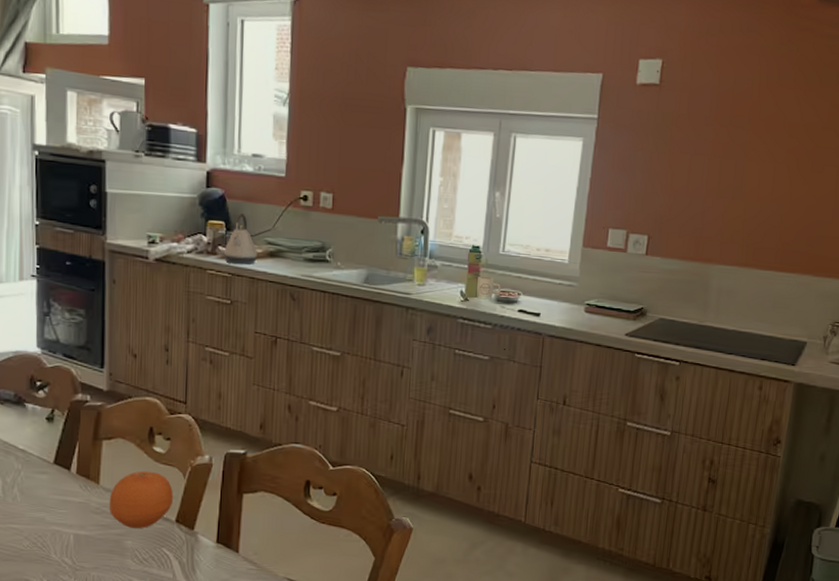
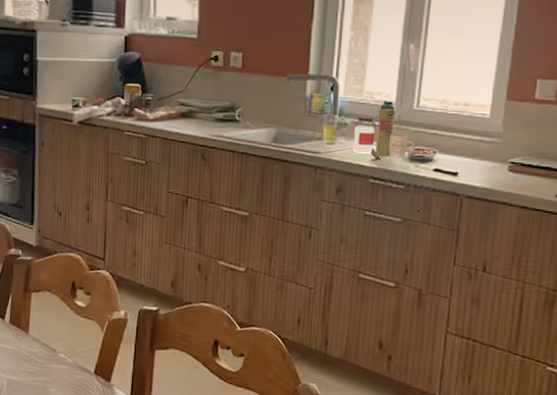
fruit: present [109,470,173,528] -> none [36,323,92,378]
kettle: present [223,212,257,265] -> none [139,75,171,126]
jar: none [443,259,465,295] -> present [353,117,376,154]

